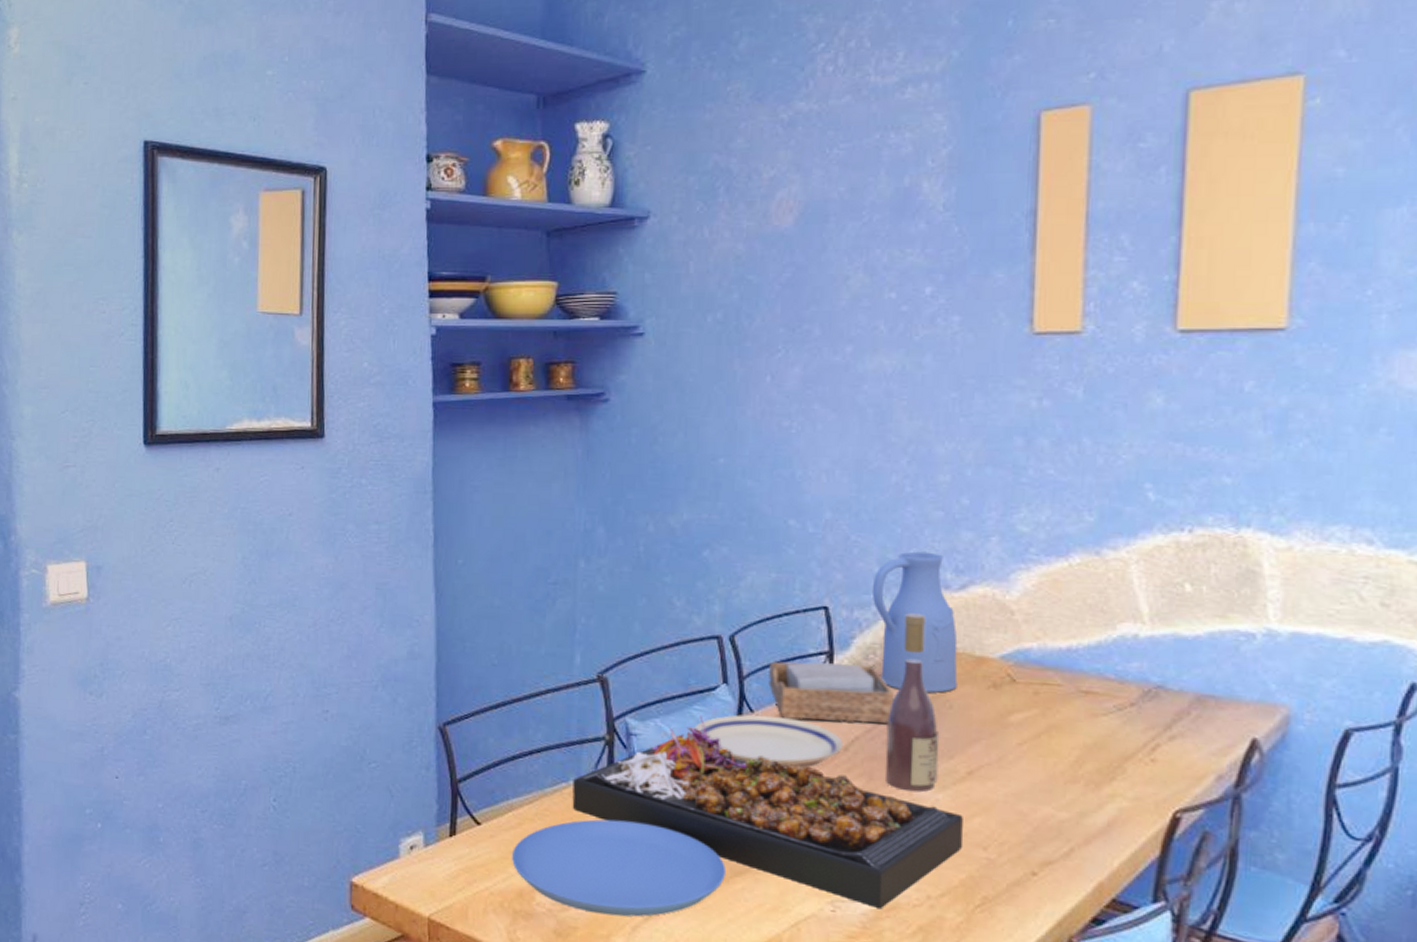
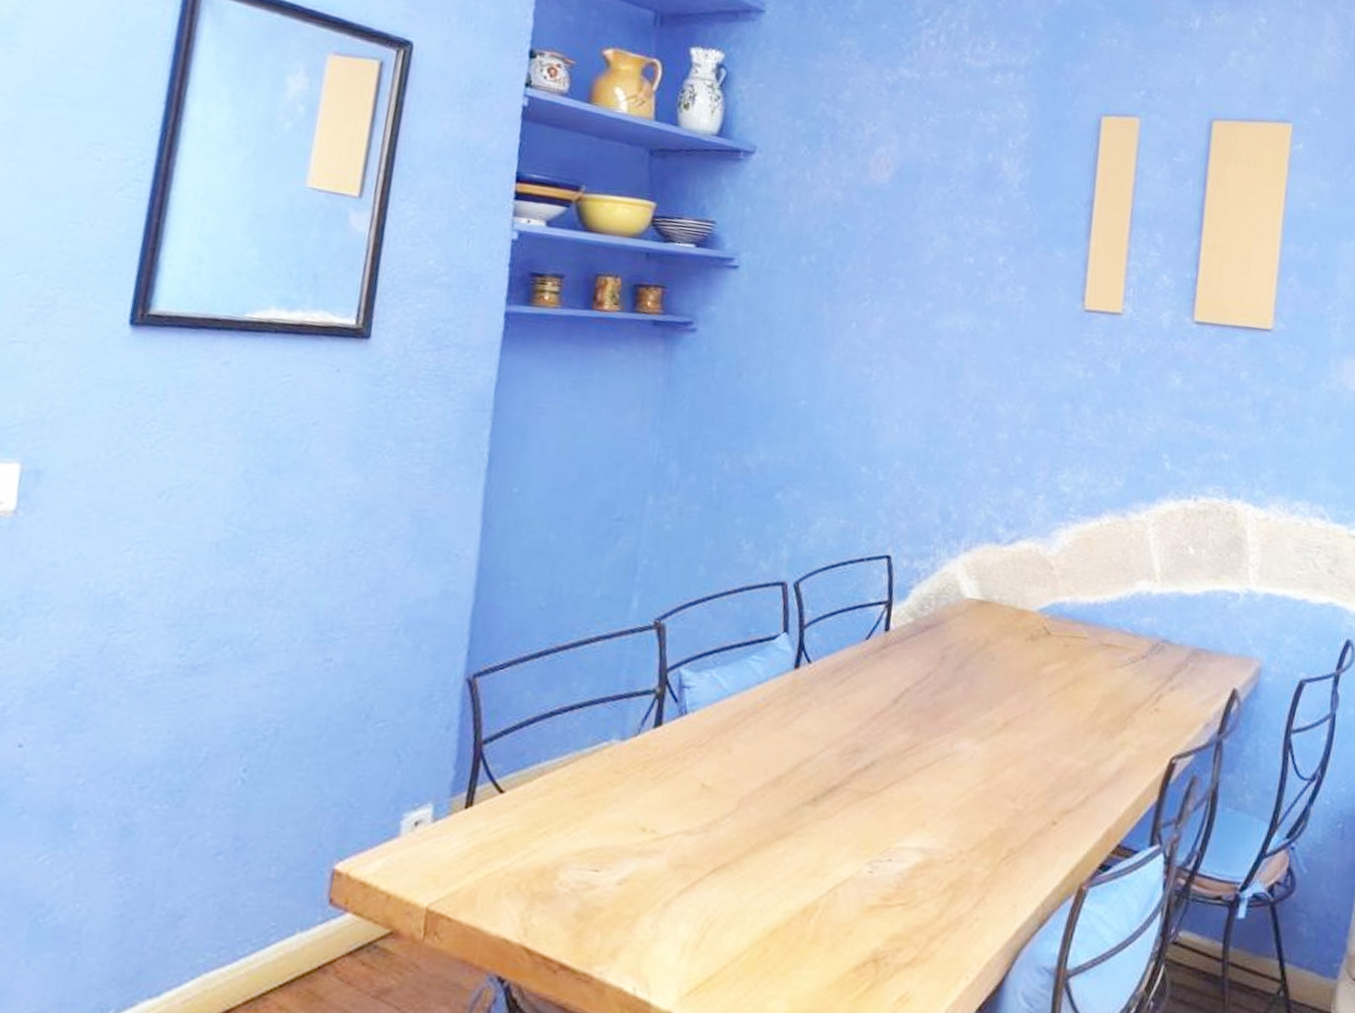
plate: present [512,819,725,917] -> none [536,782,769,892]
food platter: present [572,714,964,908] -> none [611,665,997,866]
plate: present [694,714,843,770] -> none [750,665,894,724]
napkin holder: present [767,661,895,725] -> none [828,610,944,676]
ceramic pitcher: present [872,551,958,693] -> none [931,505,1004,645]
wine bottle: present [884,613,940,793] -> none [929,565,982,745]

